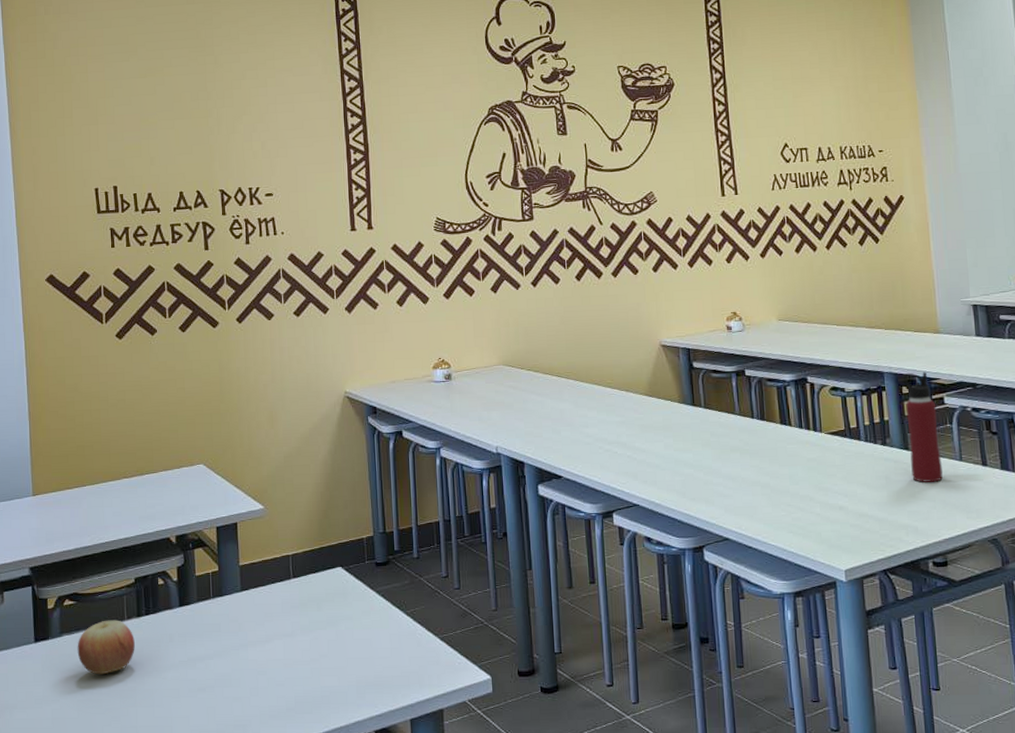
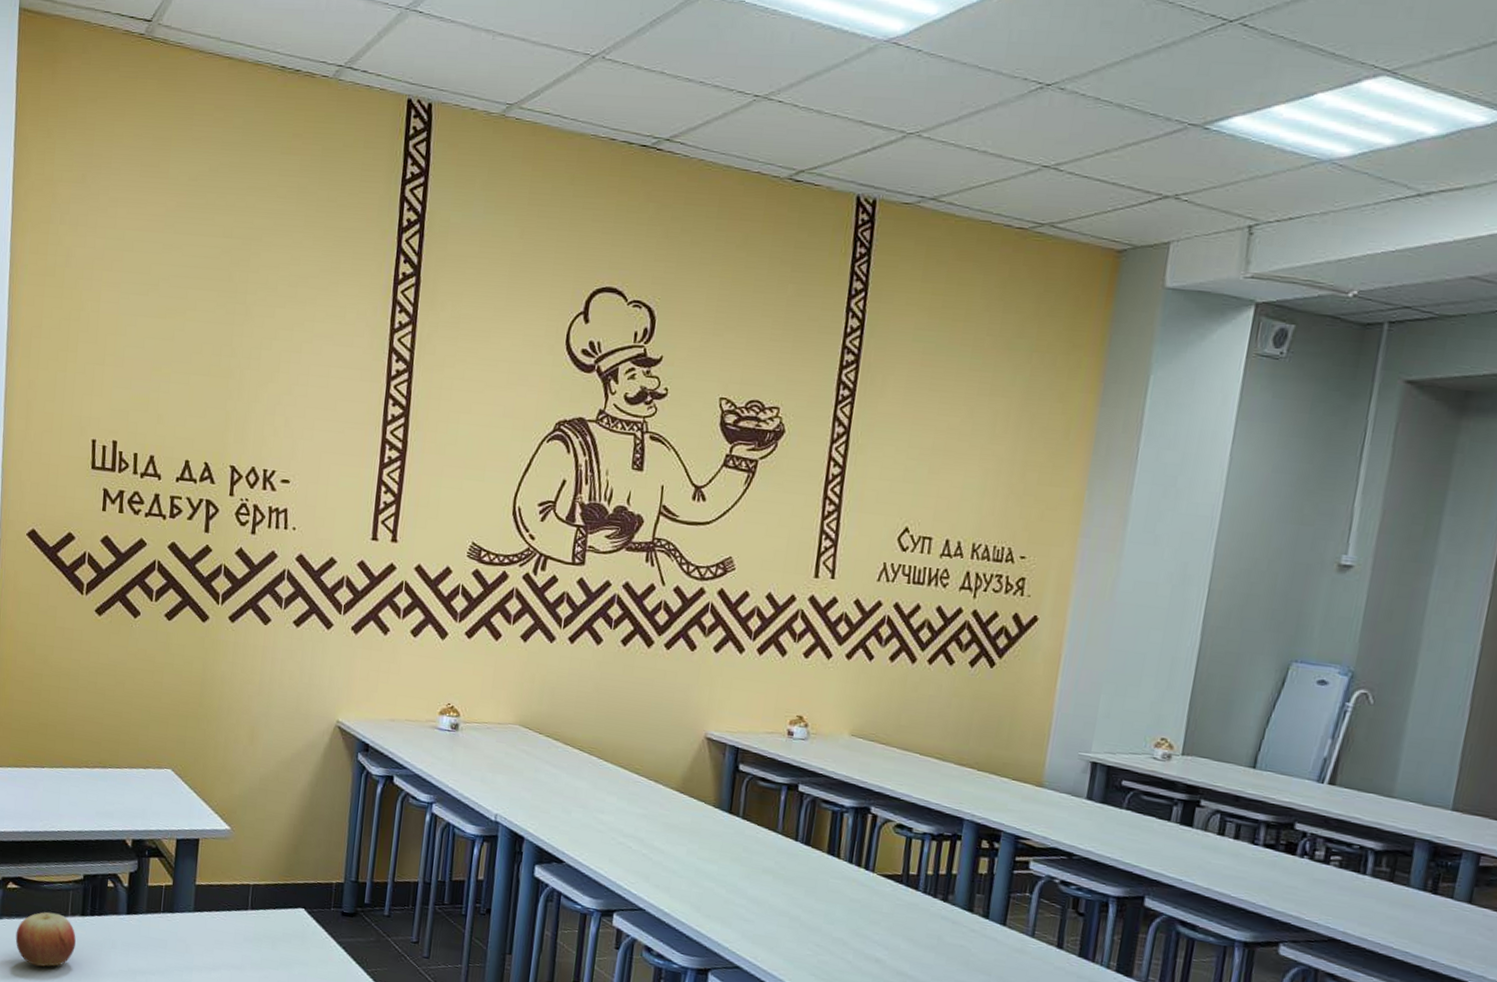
water bottle: present [902,371,943,482] -> none [969,825,1019,955]

